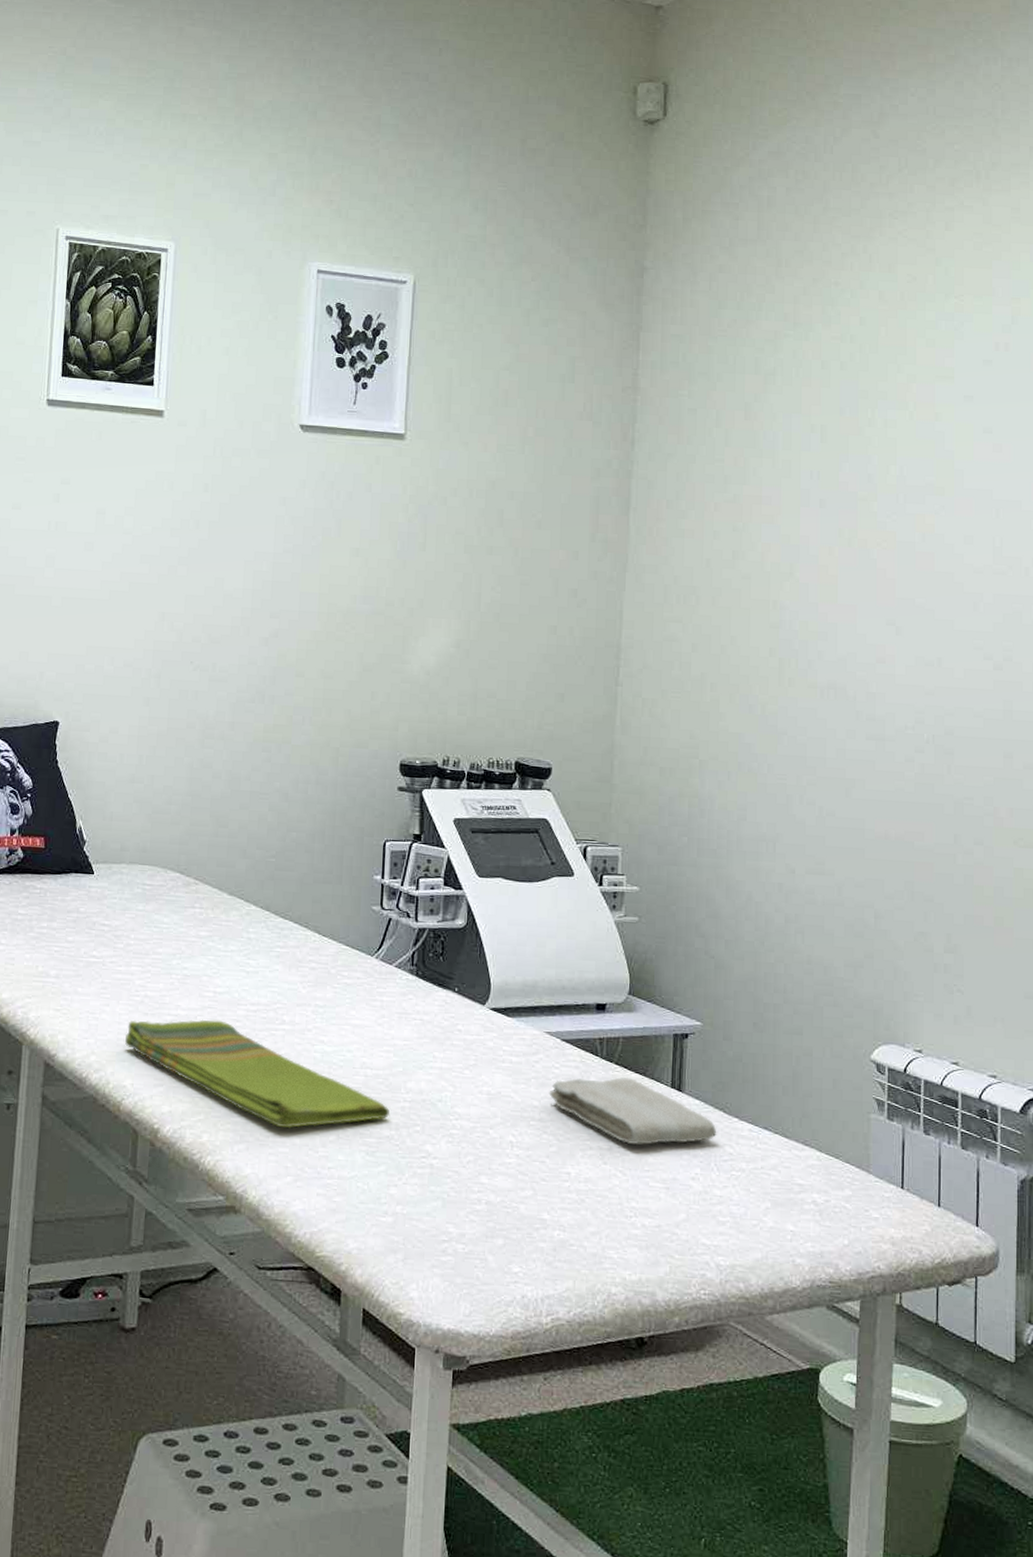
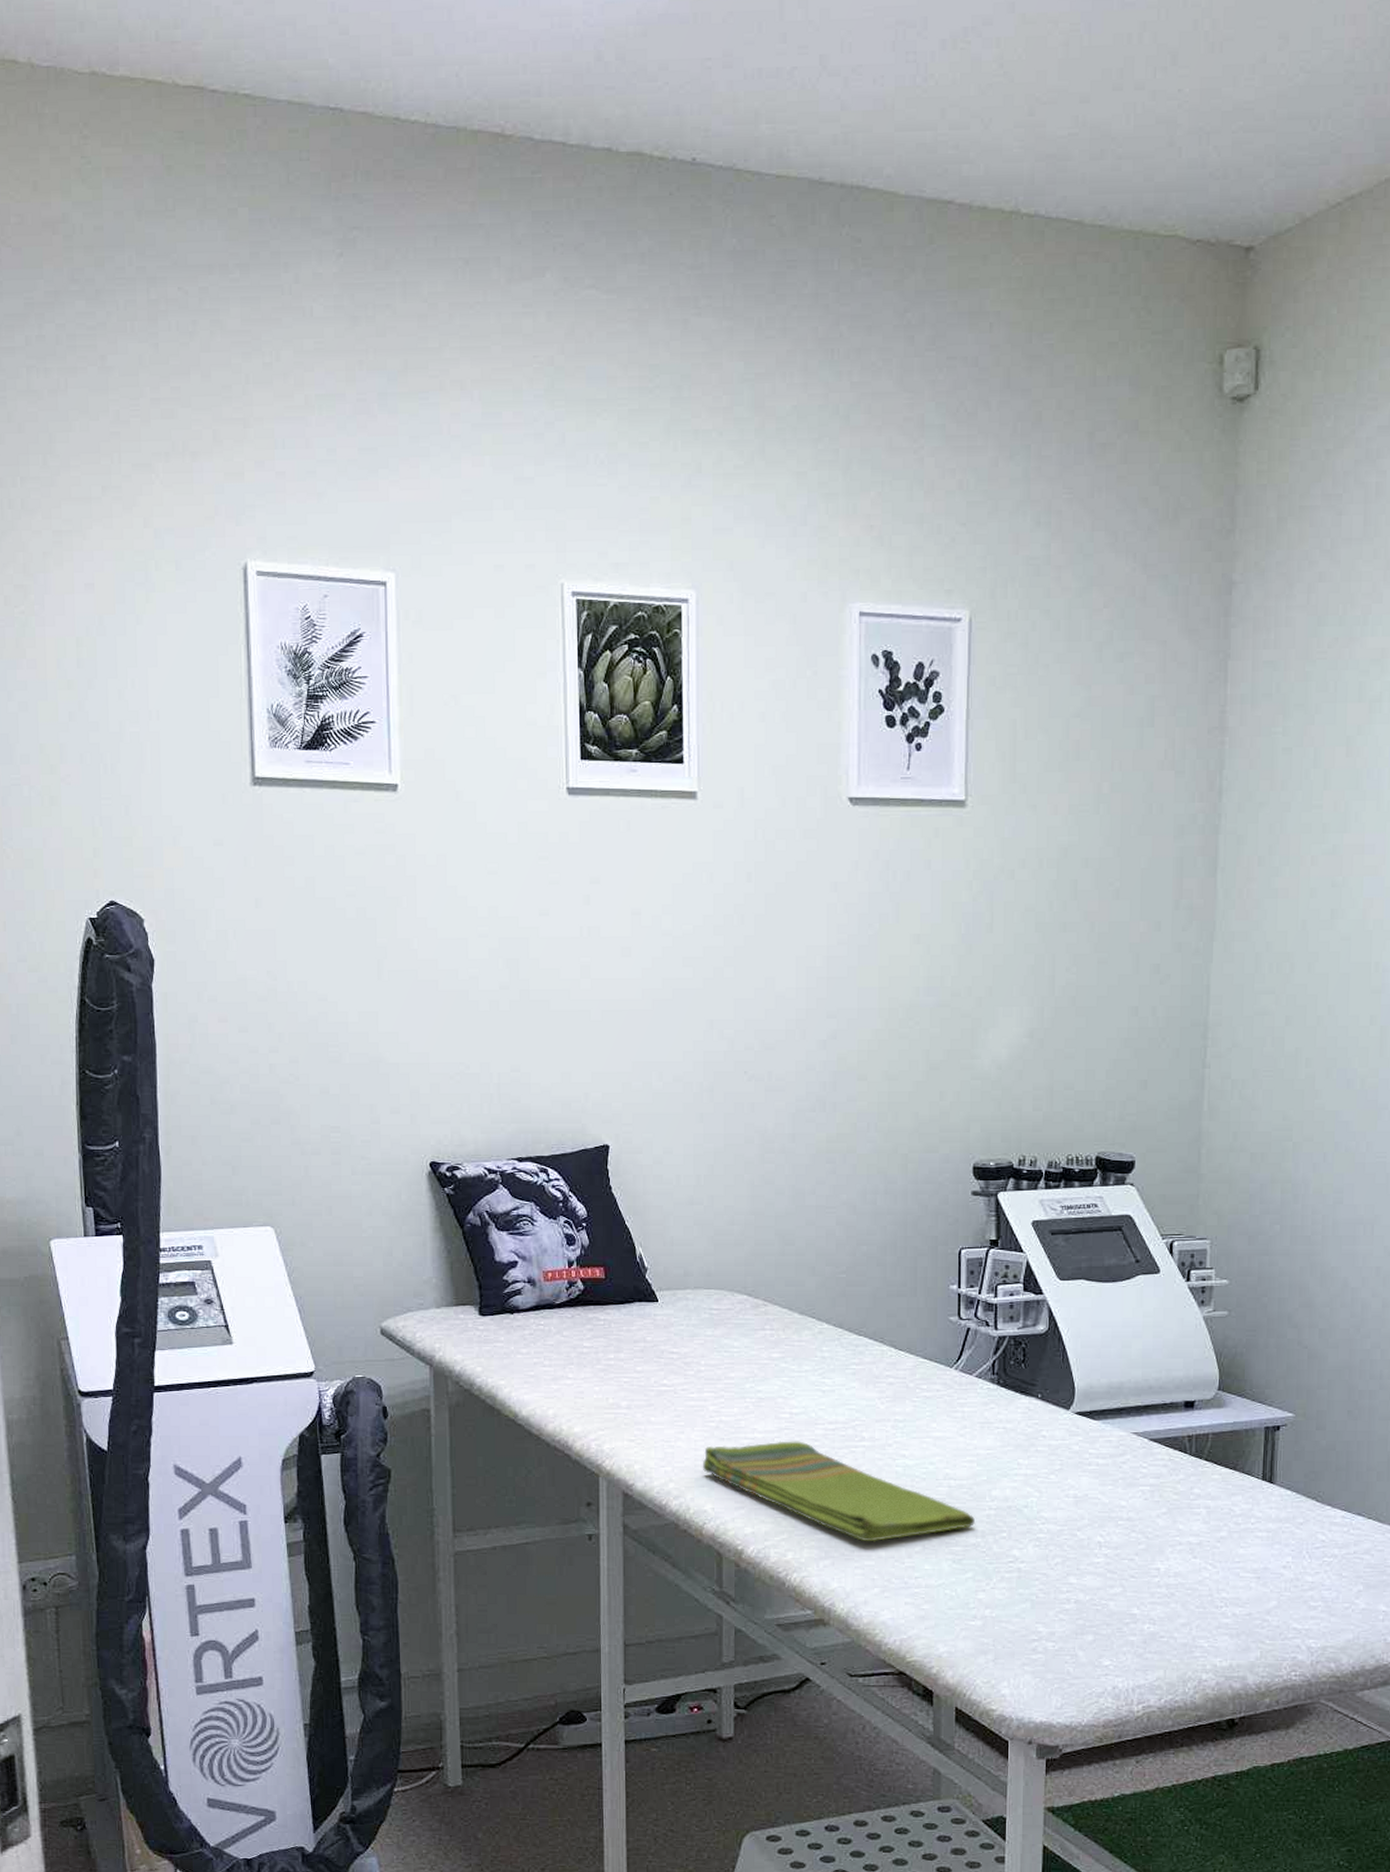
washcloth: present [549,1076,717,1145] -> none [1137,1472,1309,1537]

